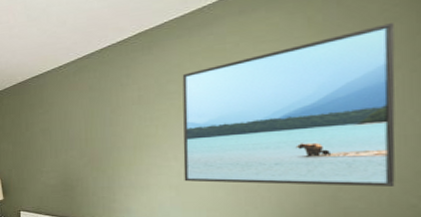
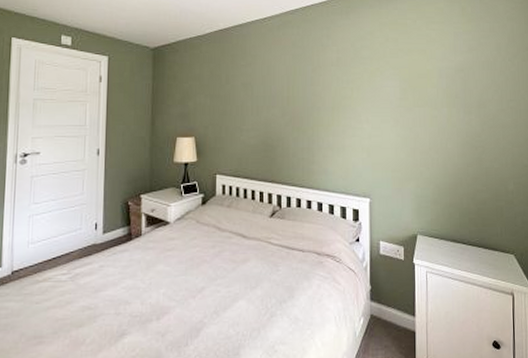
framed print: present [182,23,396,187] -> none [373,21,515,150]

